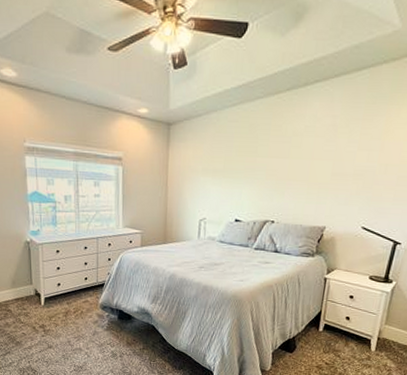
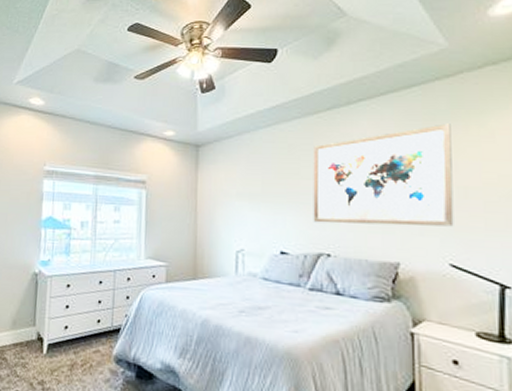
wall art: none [263,106,387,197] -> present [313,123,454,227]

